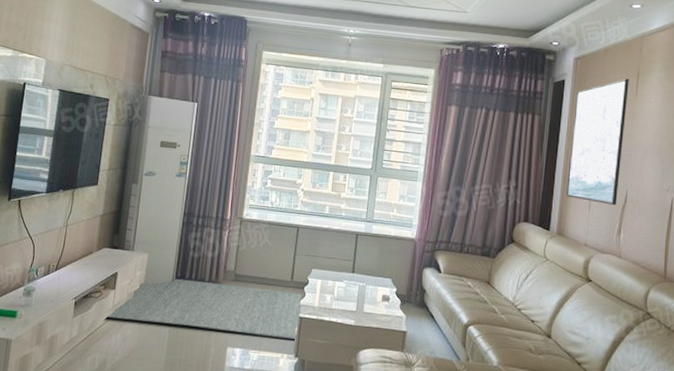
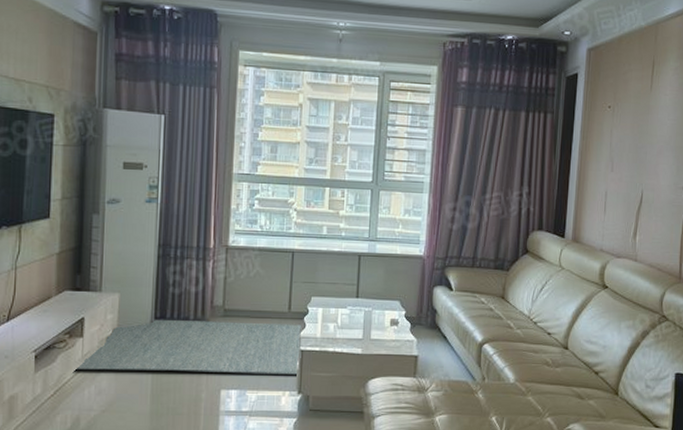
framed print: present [566,78,629,206] -> none [581,69,644,208]

